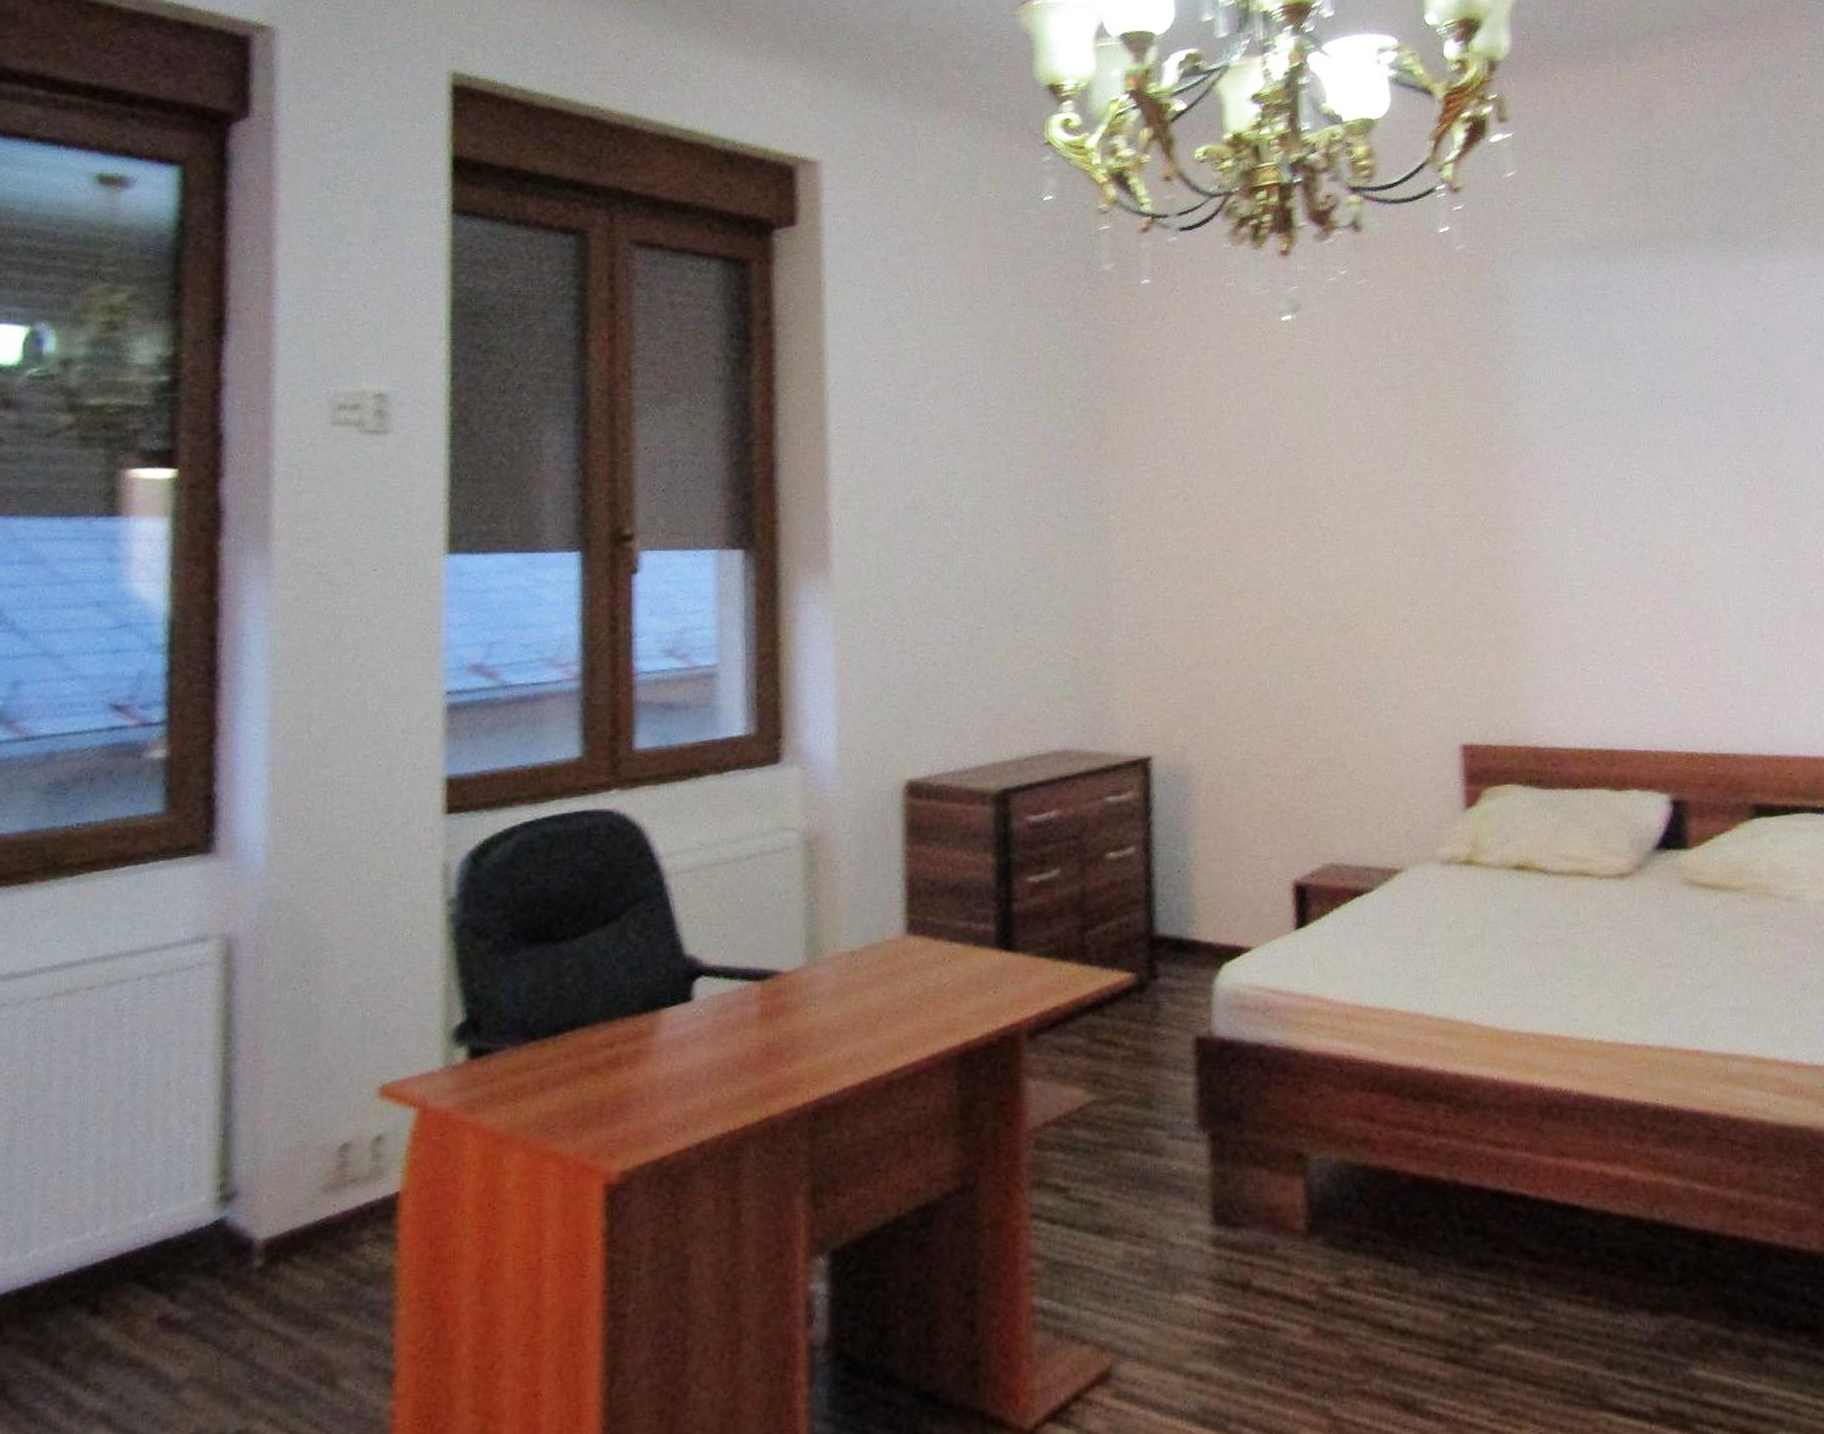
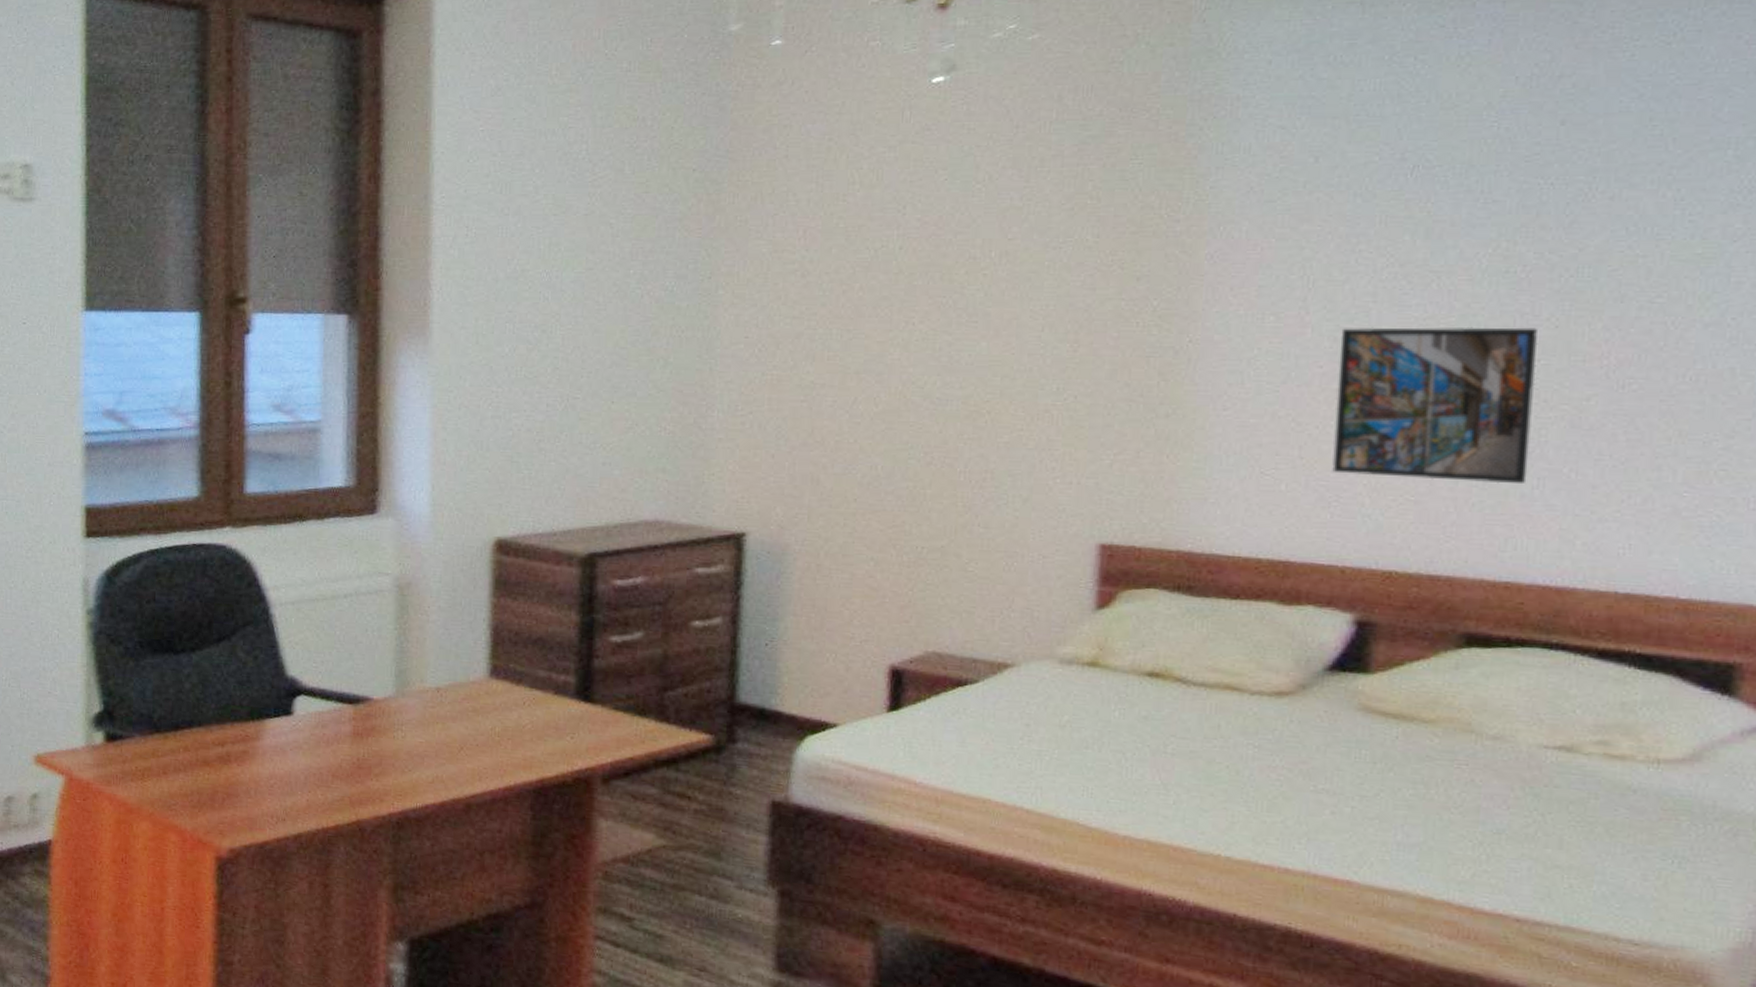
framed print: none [1627,532,1779,668] -> present [1332,327,1538,484]

